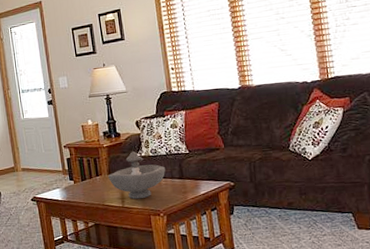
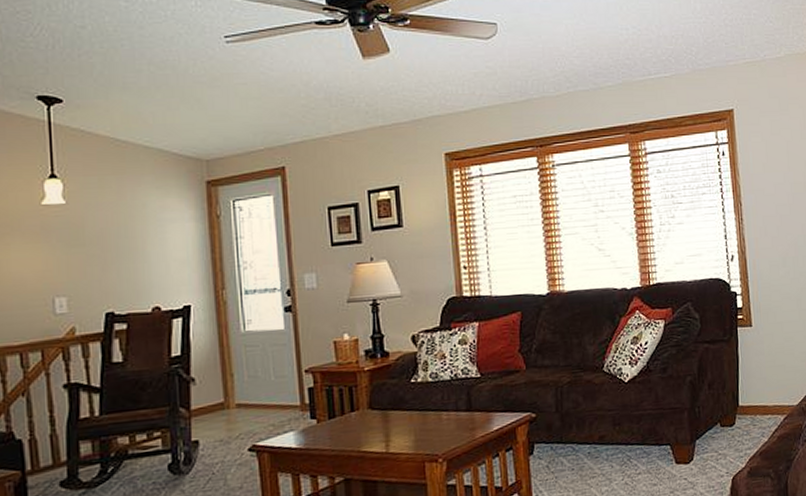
decorative bowl: present [108,151,166,199] -> none [368,376,449,442]

